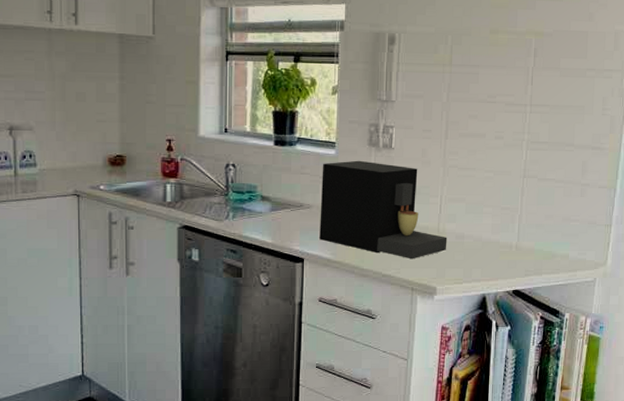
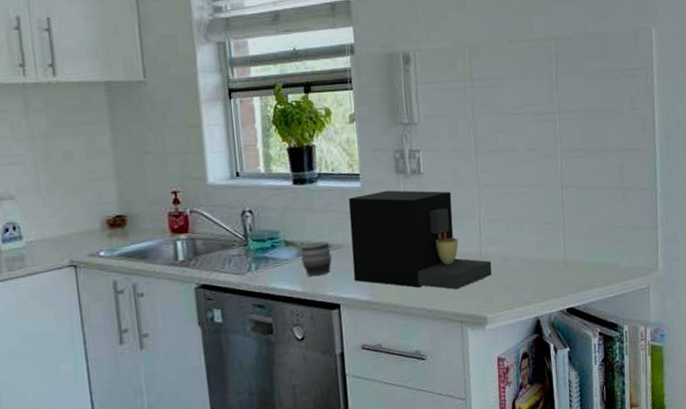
mug: none [274,198,301,231] -> present [300,241,332,277]

